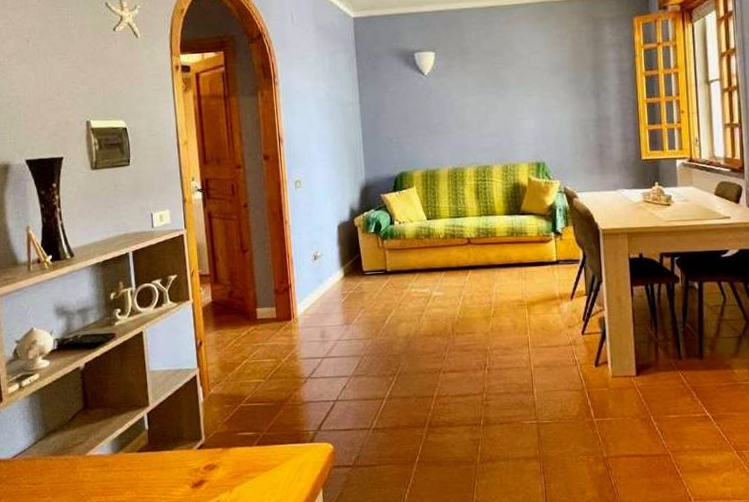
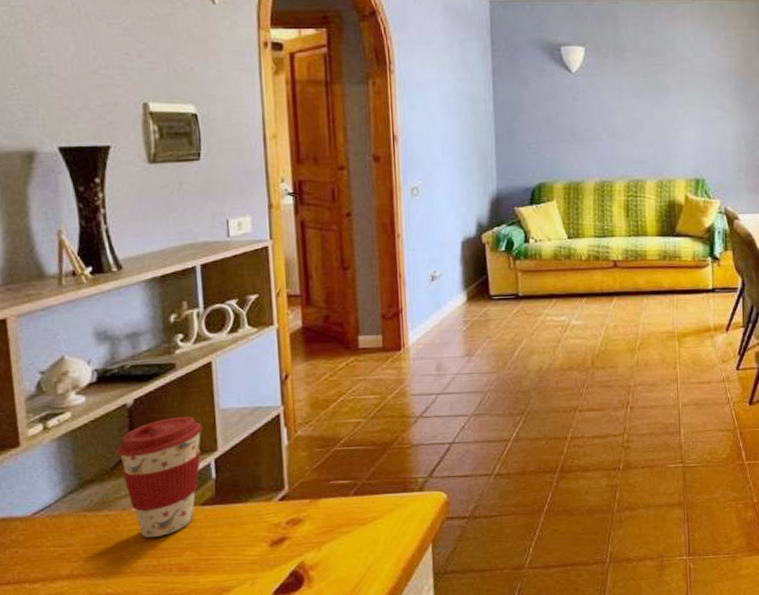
coffee cup: none [73,377,138,479] -> present [116,416,203,538]

